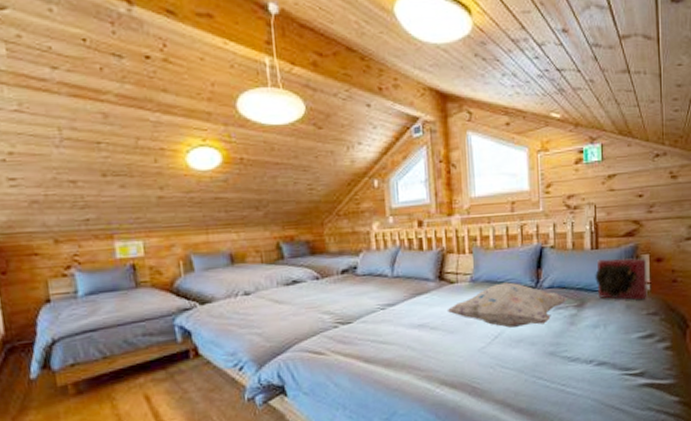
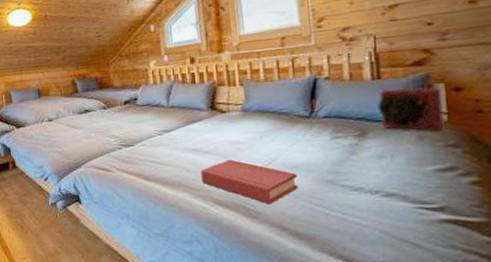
hardback book: none [427,334,522,381] -> present [201,159,298,205]
decorative pillow: present [447,282,567,328] -> none [219,112,346,155]

